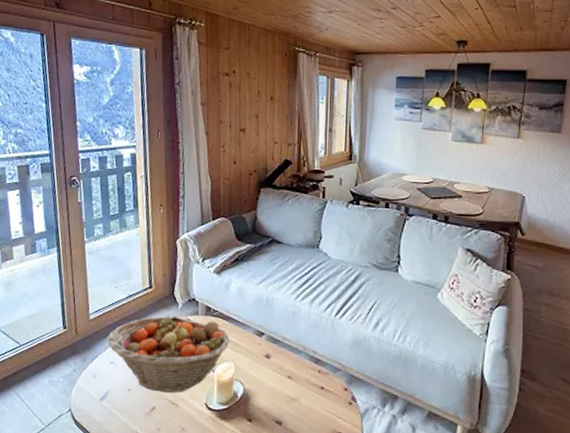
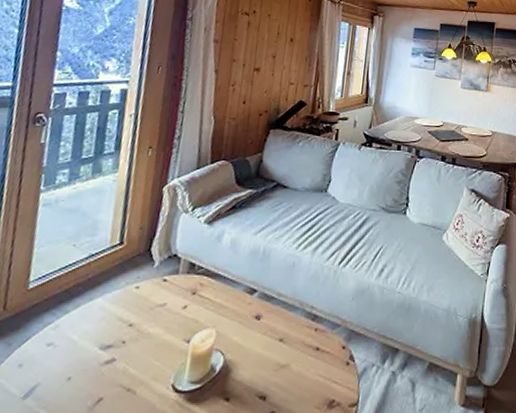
fruit basket: present [107,315,231,393] -> none [47,277,215,377]

